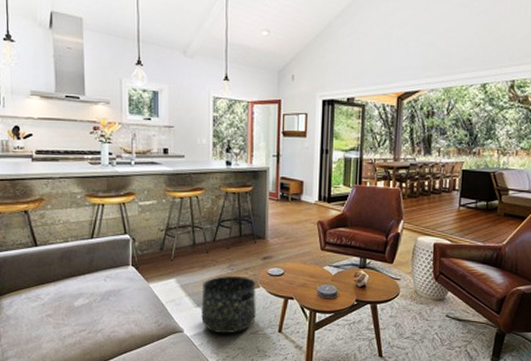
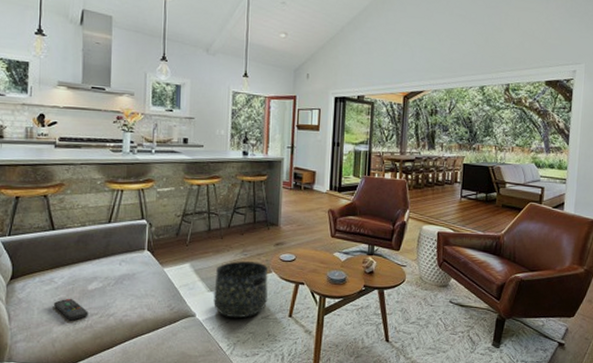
remote control: none [42,314,76,337] -> present [54,298,89,321]

